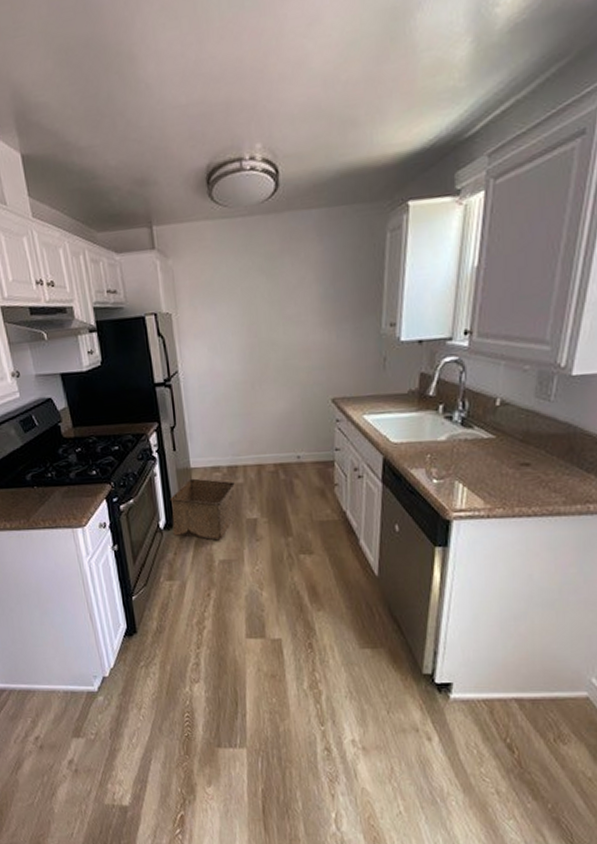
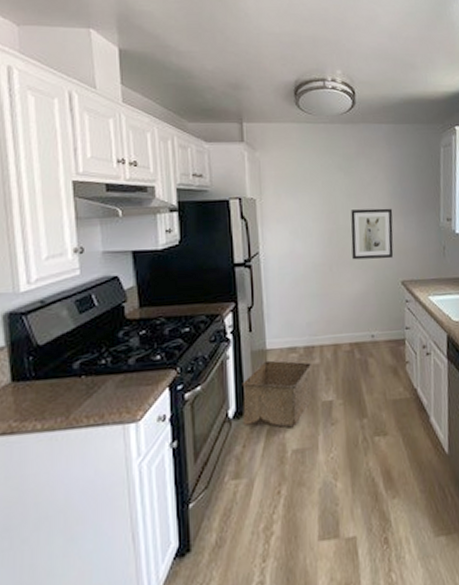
wall art: none [274,314,324,376] -> present [350,208,394,260]

